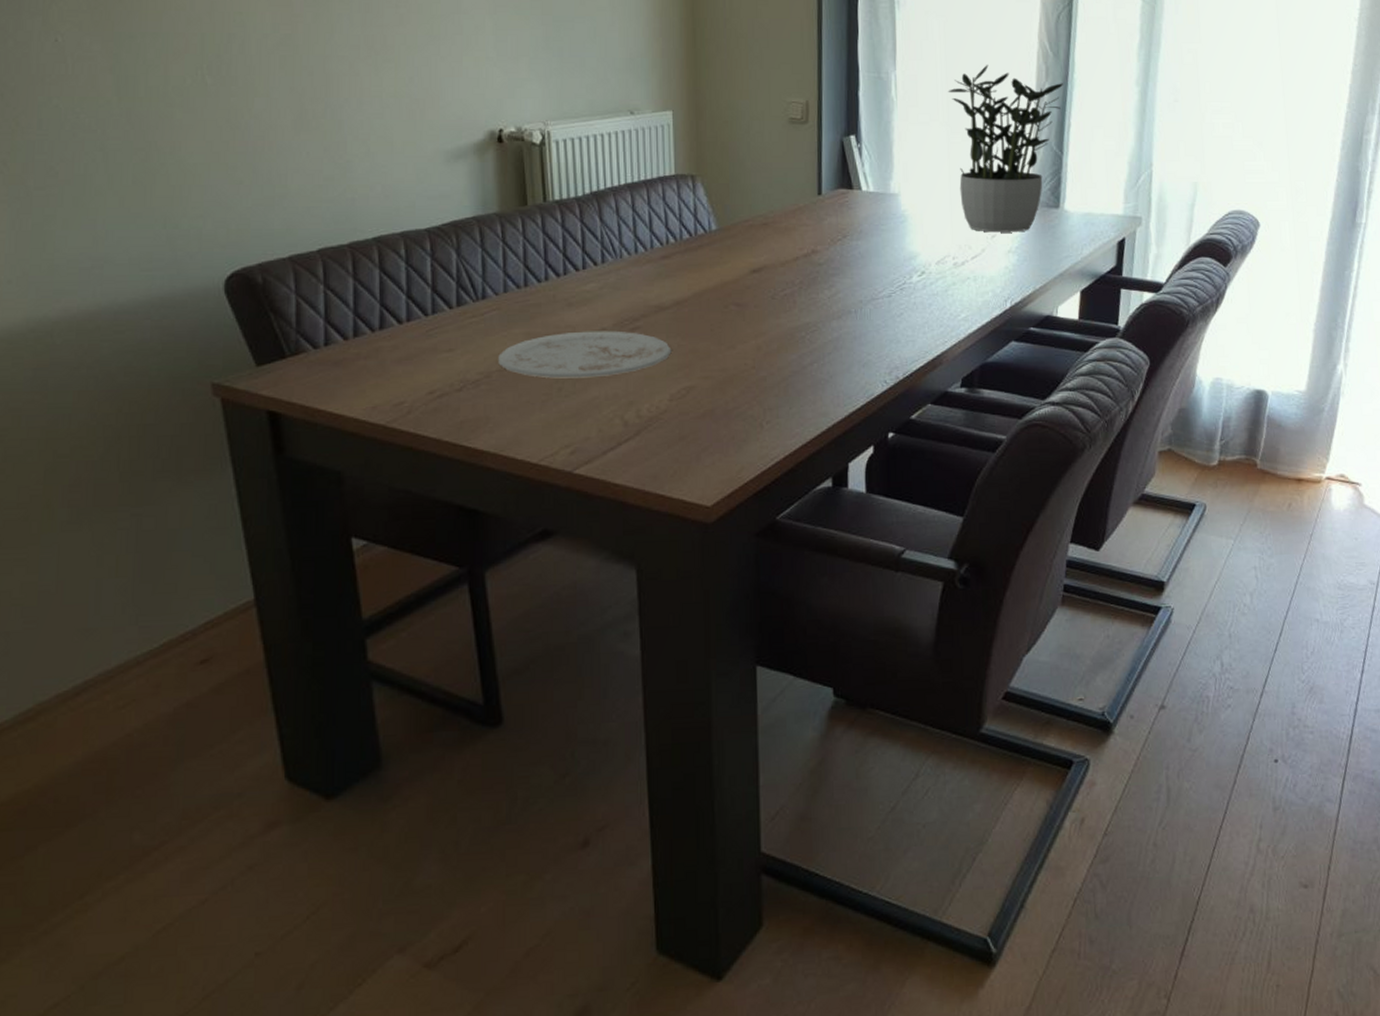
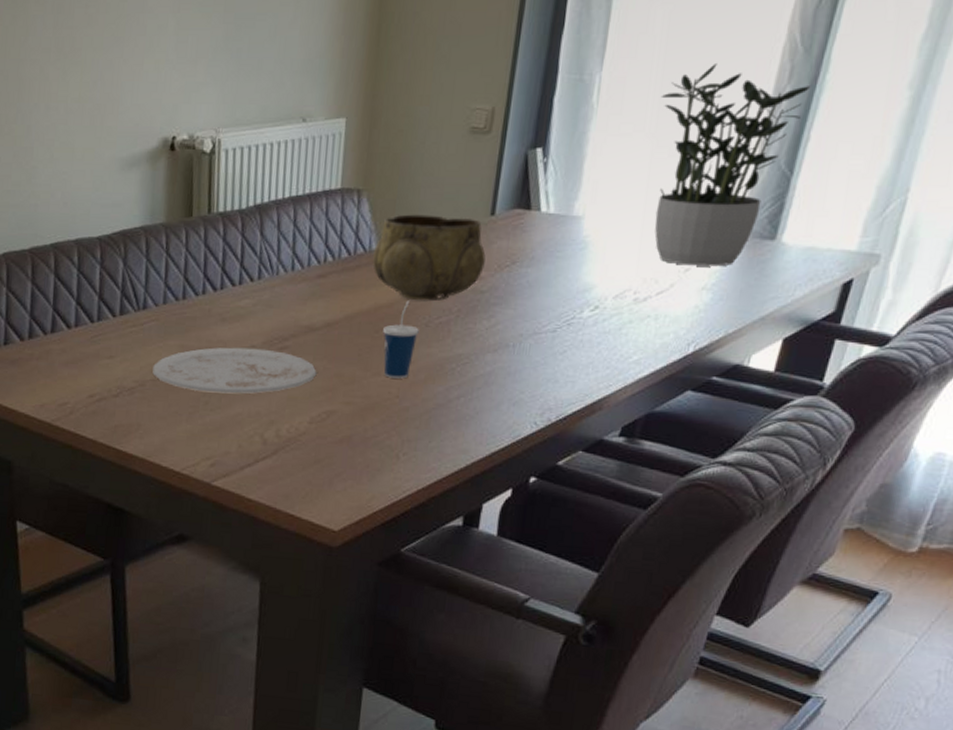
decorative bowl: none [714,196,819,276] -> present [372,214,486,302]
cup: none [732,276,766,350] -> present [383,300,419,379]

